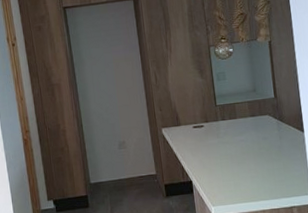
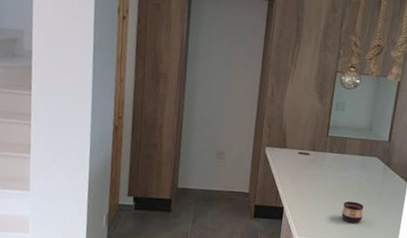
cup: none [247,161,270,182] -> present [341,201,364,223]

